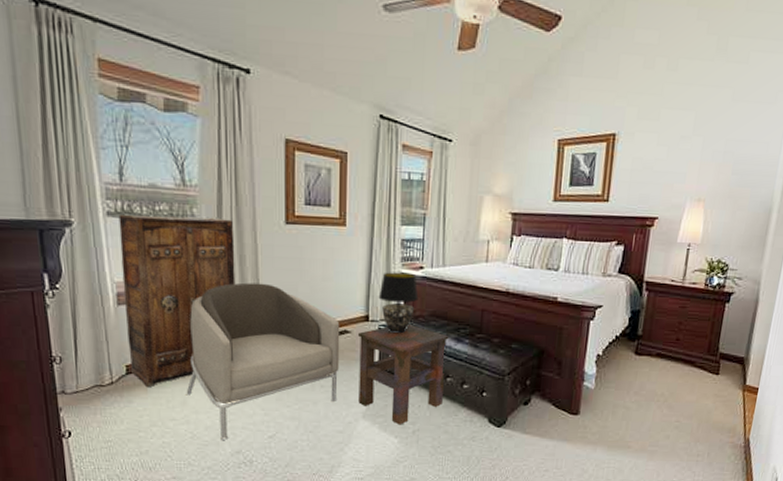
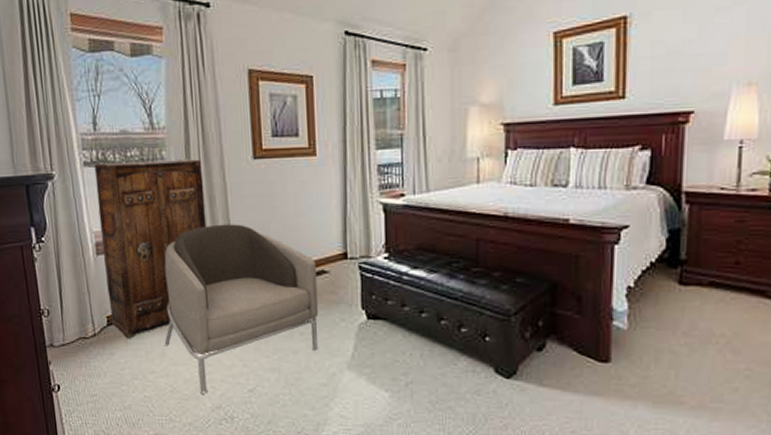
side table: present [357,323,449,425] -> none [336,259,440,377]
table lamp: present [378,272,419,334] -> none [356,202,401,272]

